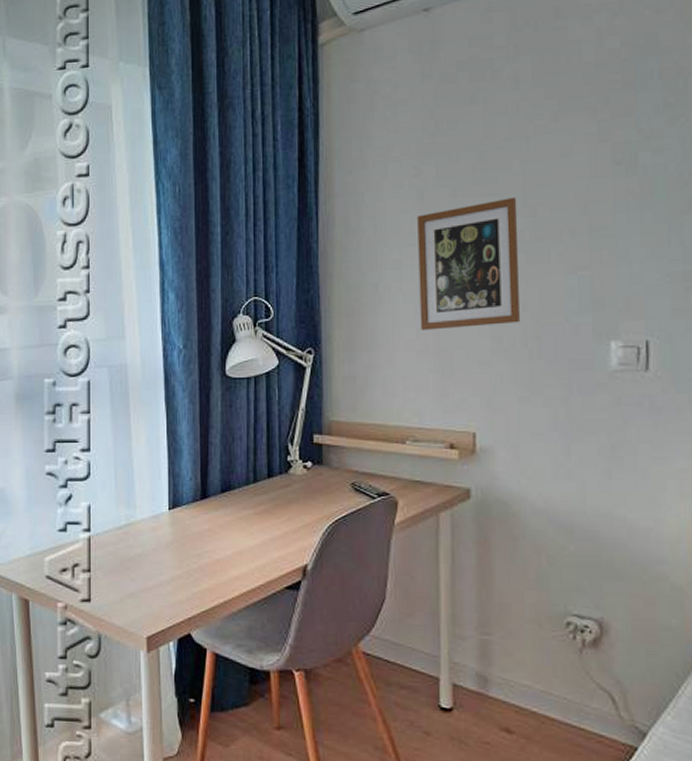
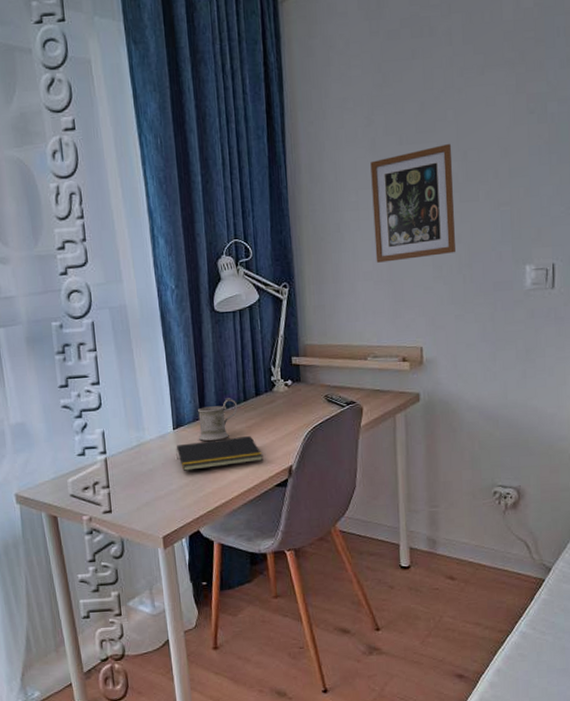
notepad: none [170,523,273,560] -> present [176,435,264,471]
mug: none [197,477,246,526] -> present [198,398,238,441]

